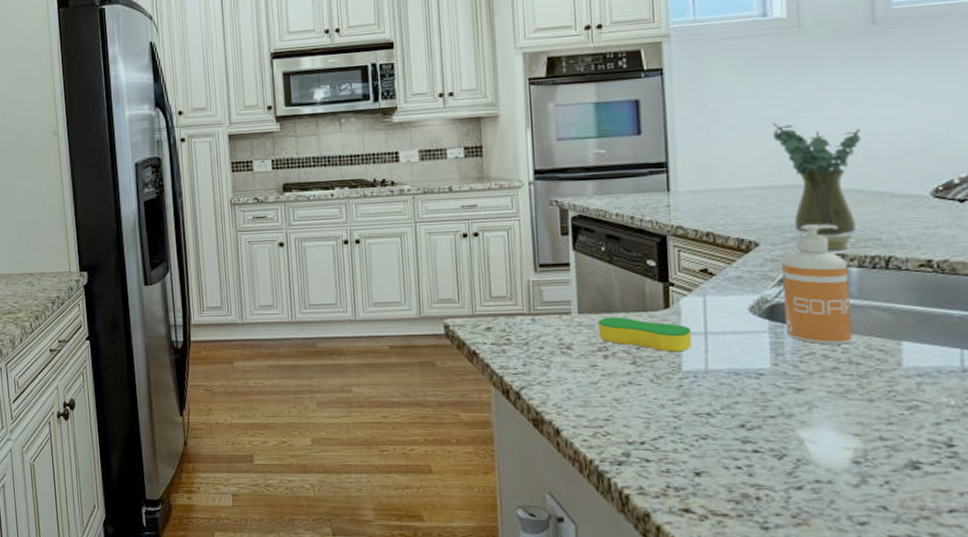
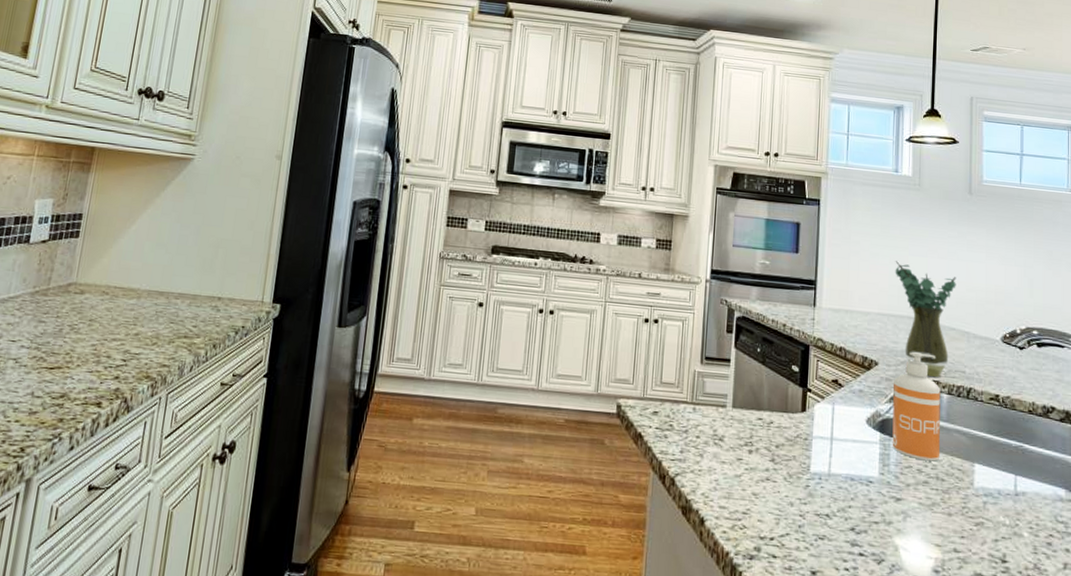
sponge: present [598,317,692,352] -> none [747,414,821,454]

